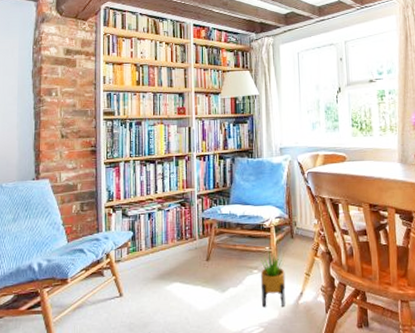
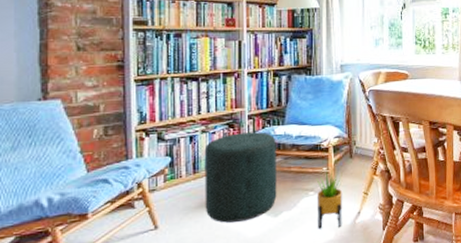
ottoman: none [160,211,224,295] -> present [204,132,277,223]

